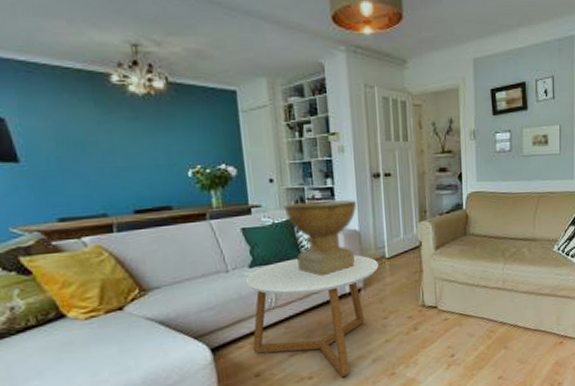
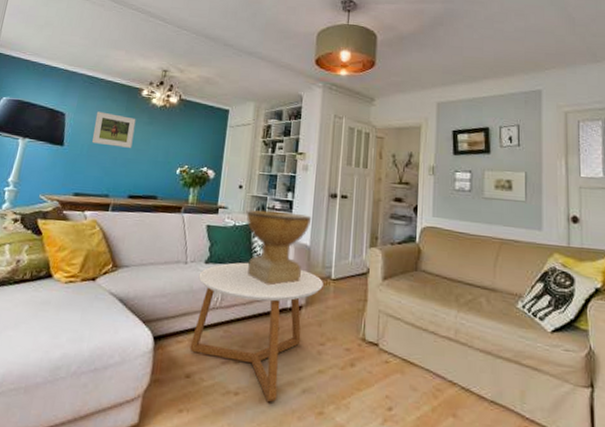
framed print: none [52,110,119,154] -> present [92,111,136,148]

